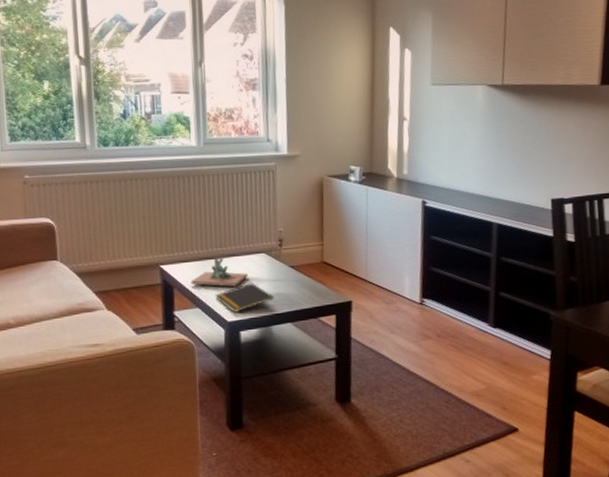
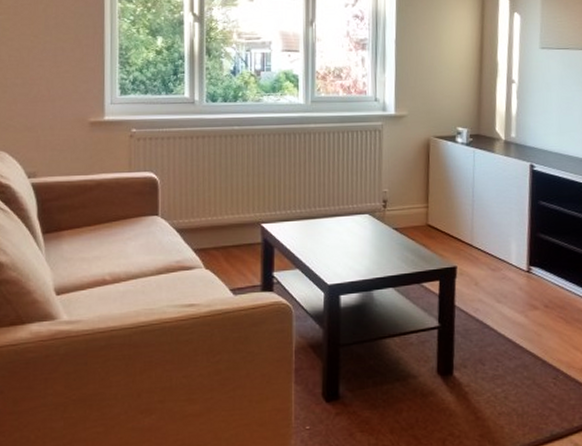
architectural model: present [190,256,248,287] -> none [292,216,350,248]
notepad: present [215,283,274,313] -> none [316,244,376,275]

